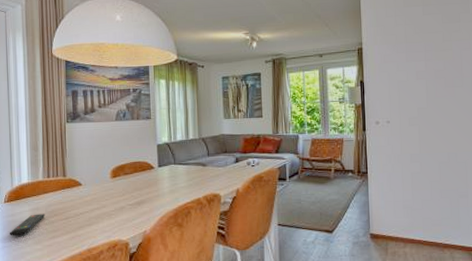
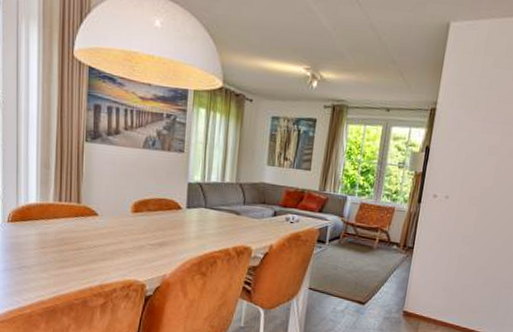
remote control: present [9,213,45,236] -> none [11,239,54,261]

